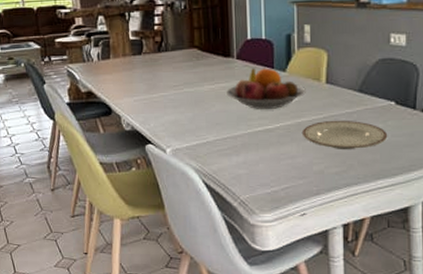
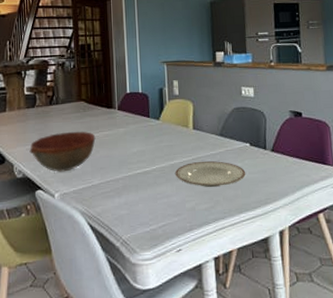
bowl: none [137,82,211,126] -> present [29,131,96,172]
fruit bowl: present [227,68,306,109] -> none [109,117,177,154]

